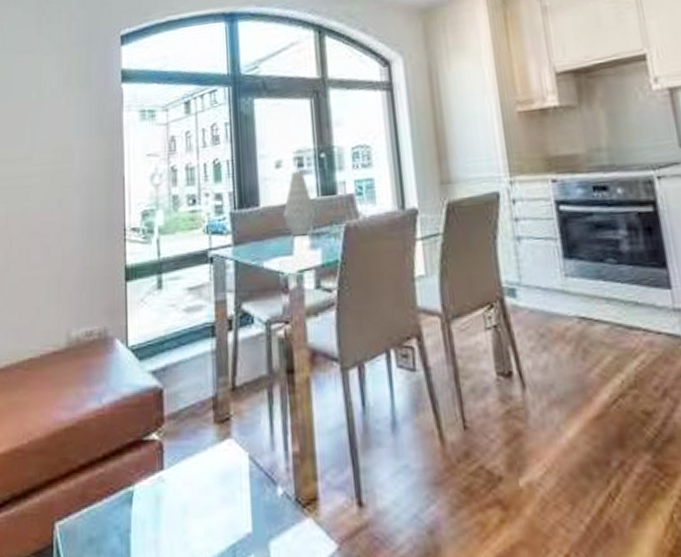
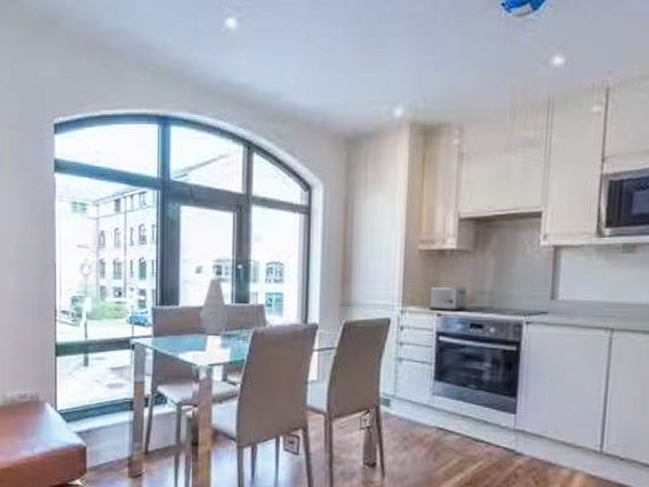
toaster: none [536,145,584,177] -> present [428,286,467,312]

